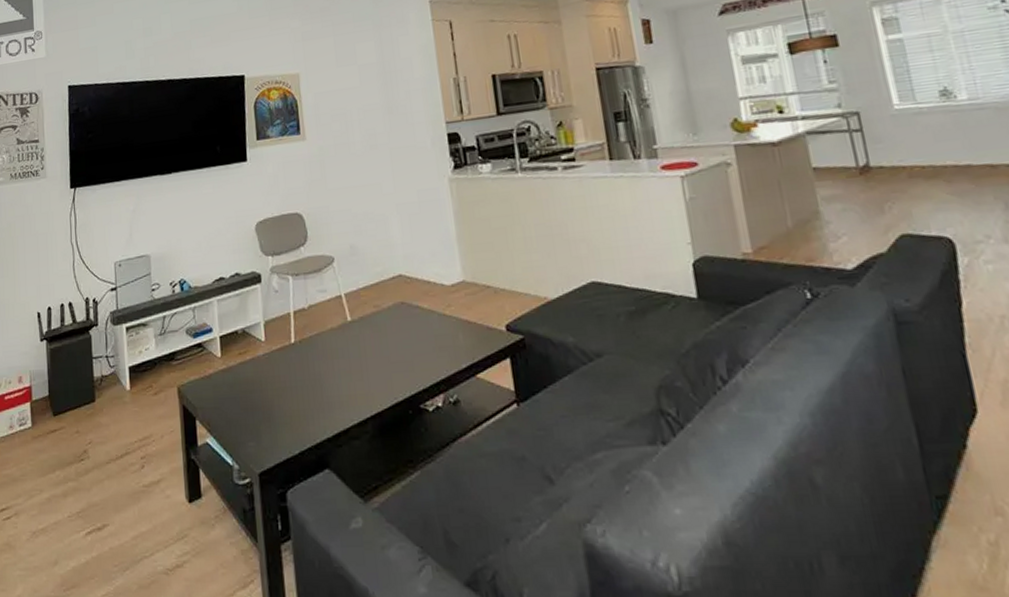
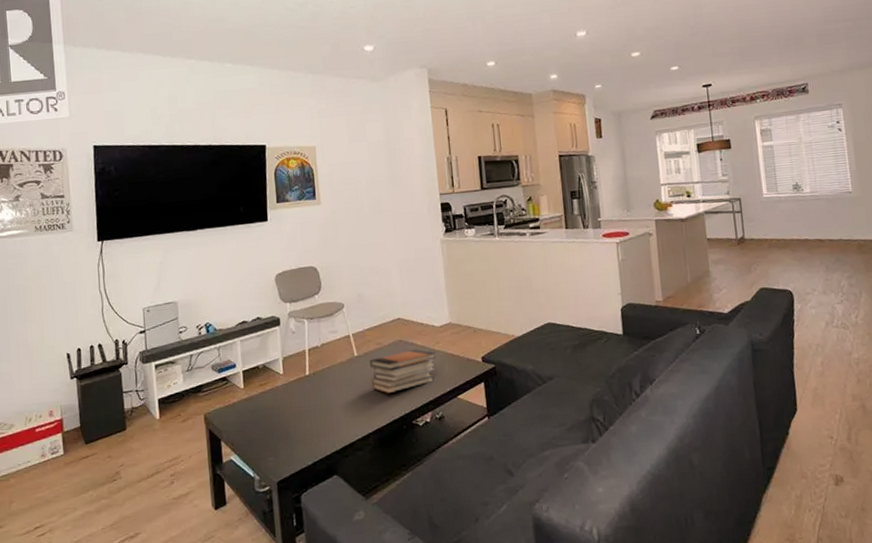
book stack: none [365,313,448,369] -> present [369,349,436,394]

